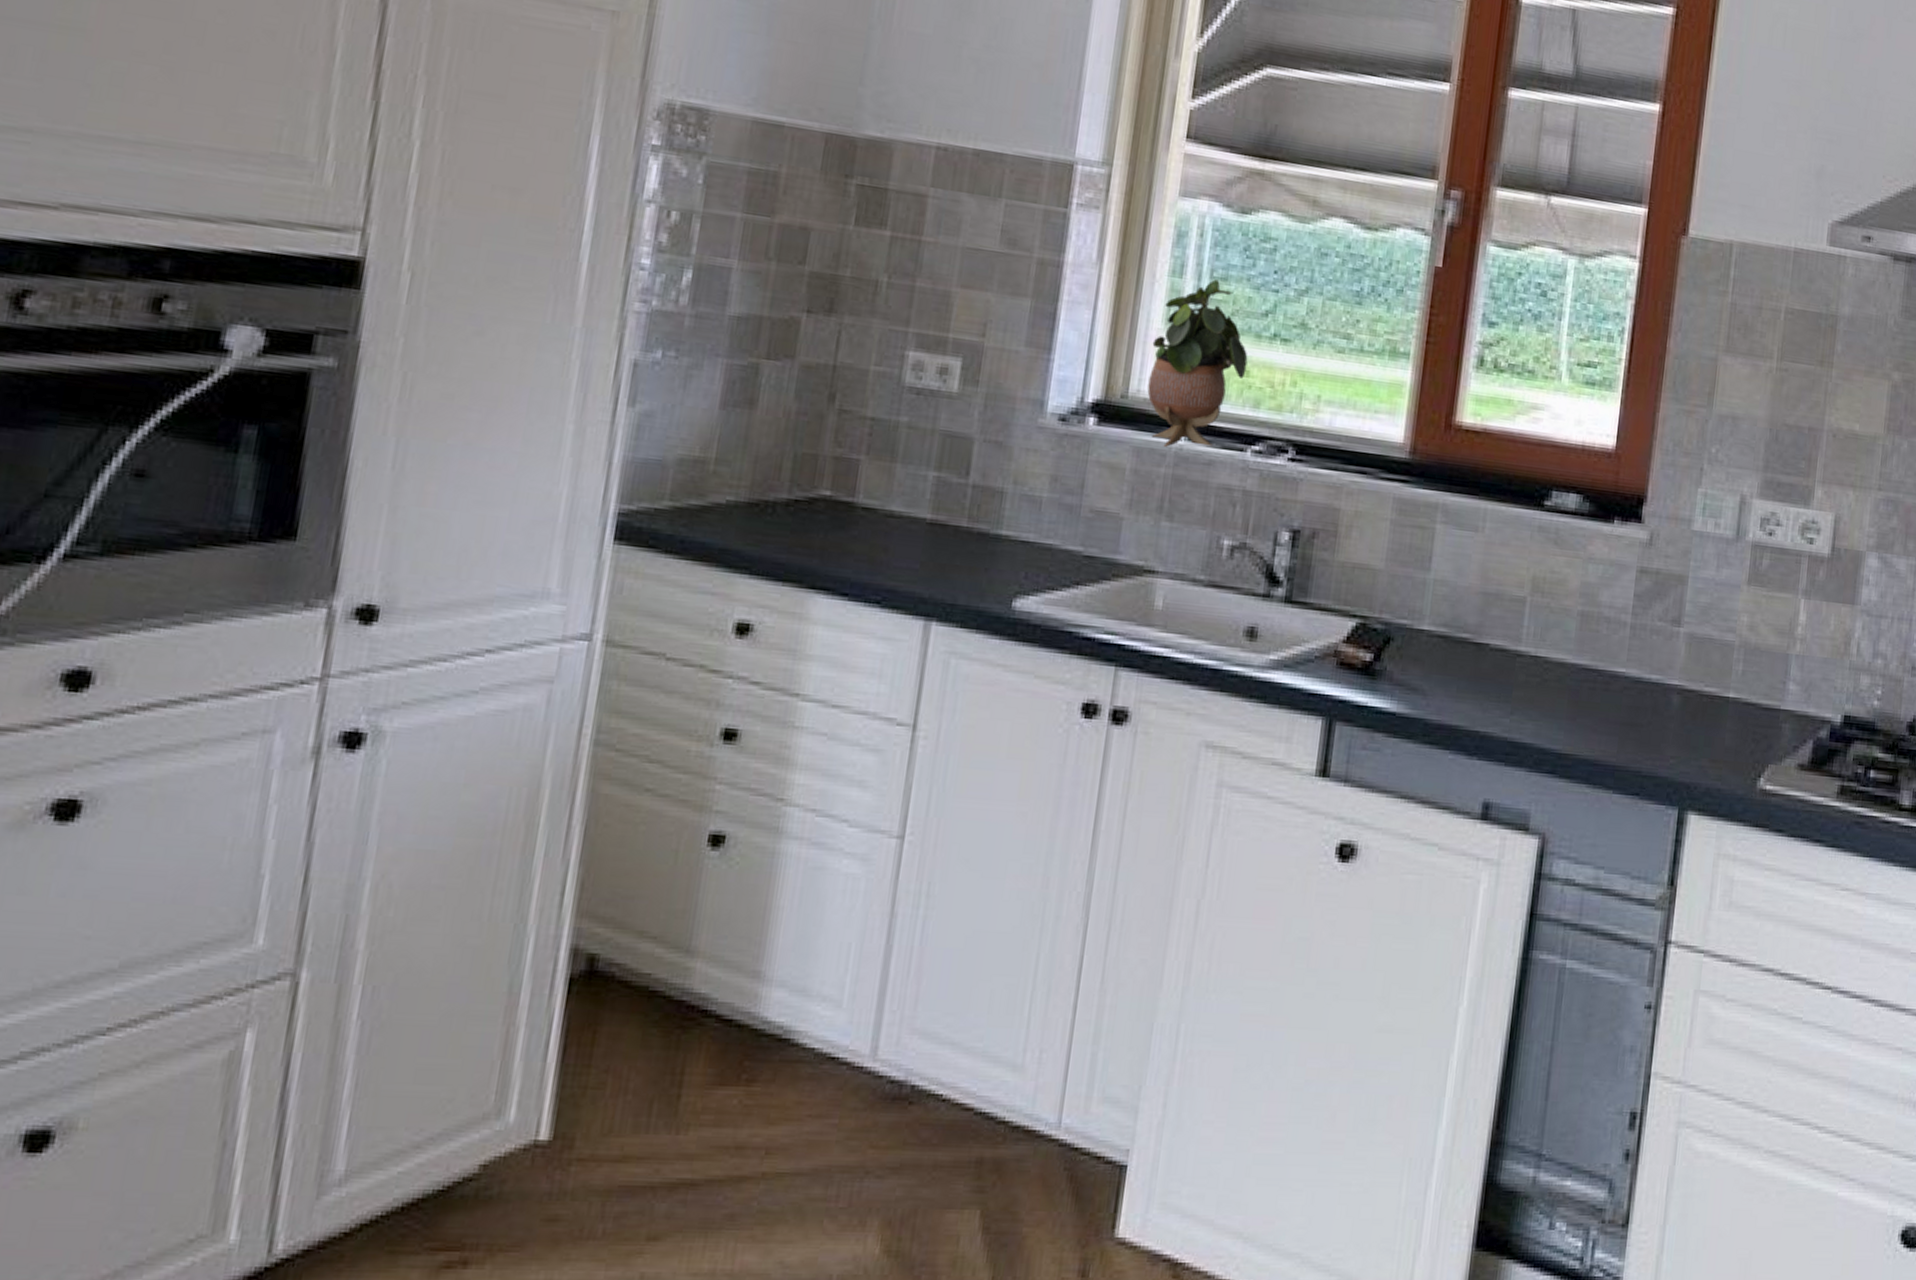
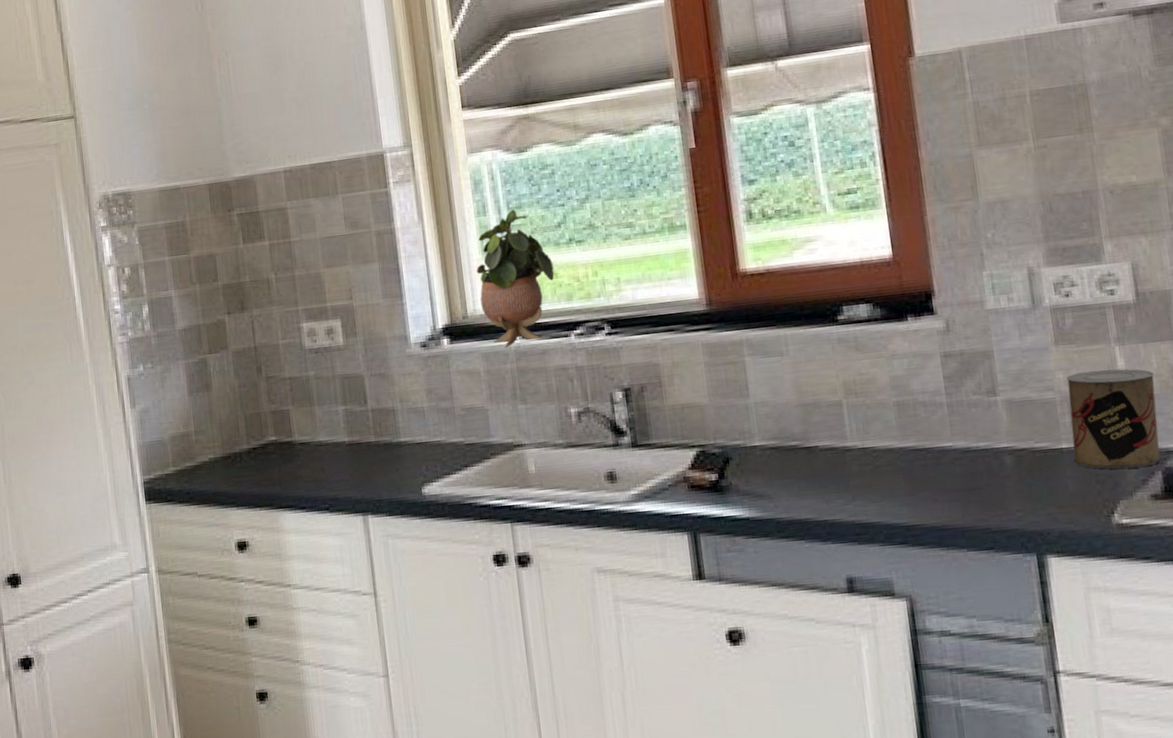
tin can: none [1736,619,1829,734] -> present [1067,369,1161,470]

